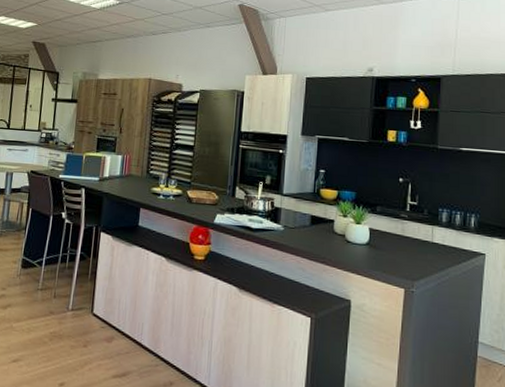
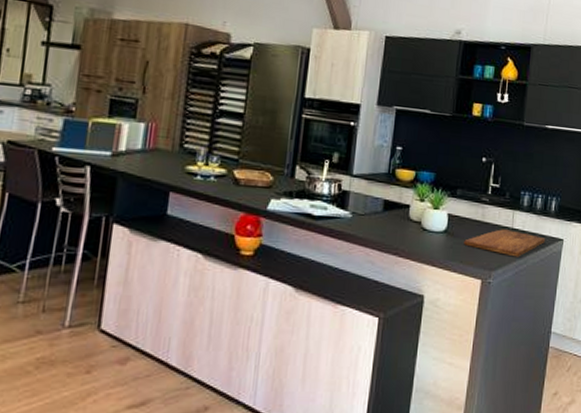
cutting board: none [386,242,467,269] -> present [464,229,546,257]

